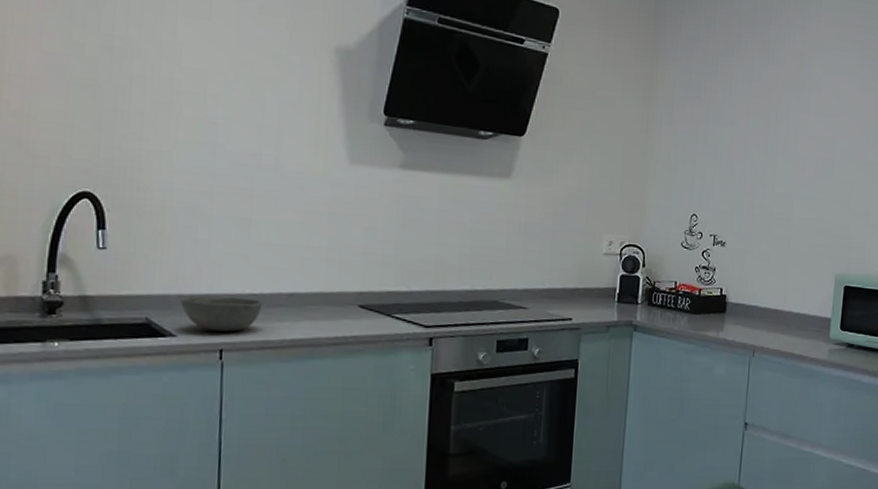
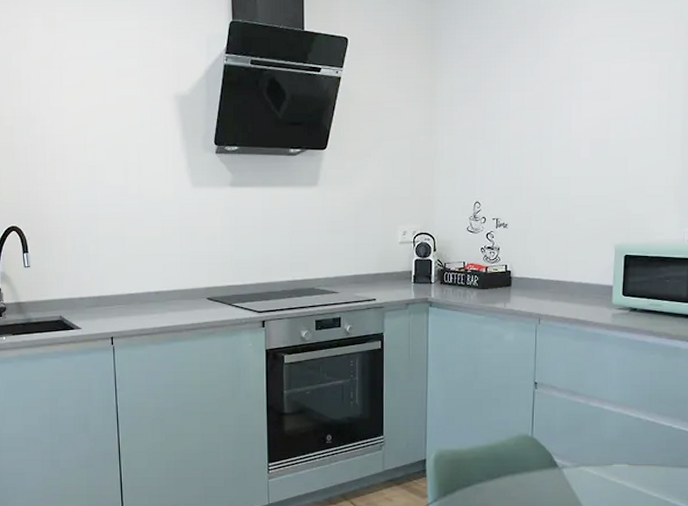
bowl: present [180,295,263,332] -> none [82,296,138,323]

